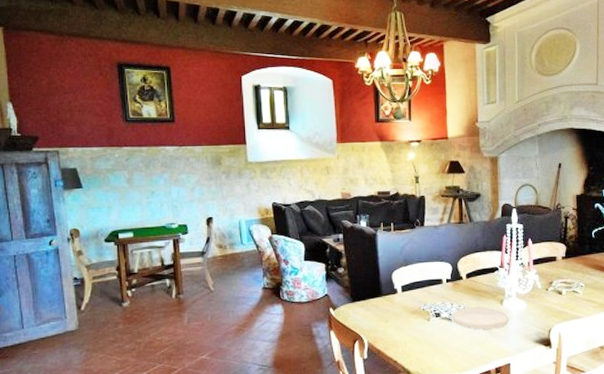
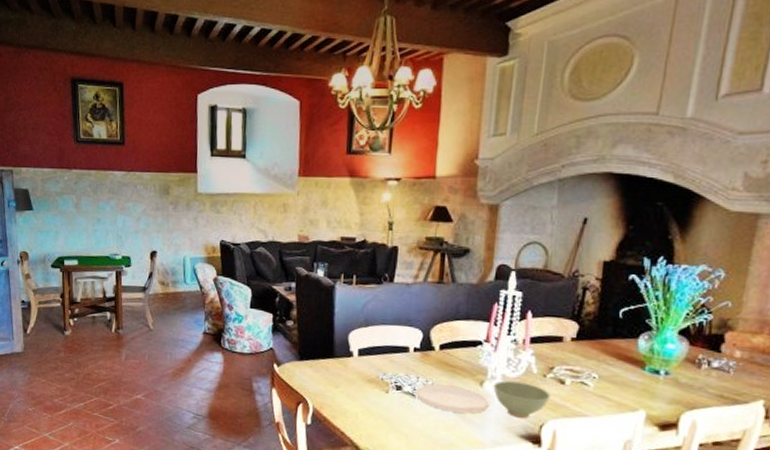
bowl: none [510,297,554,326] -> present [493,380,551,418]

